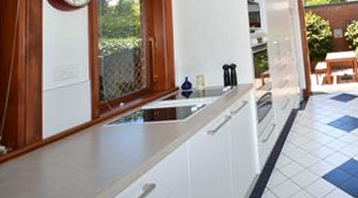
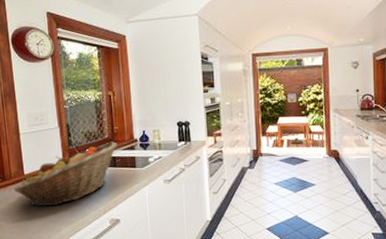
fruit basket: none [26,91,156,178] -> present [13,141,117,207]

